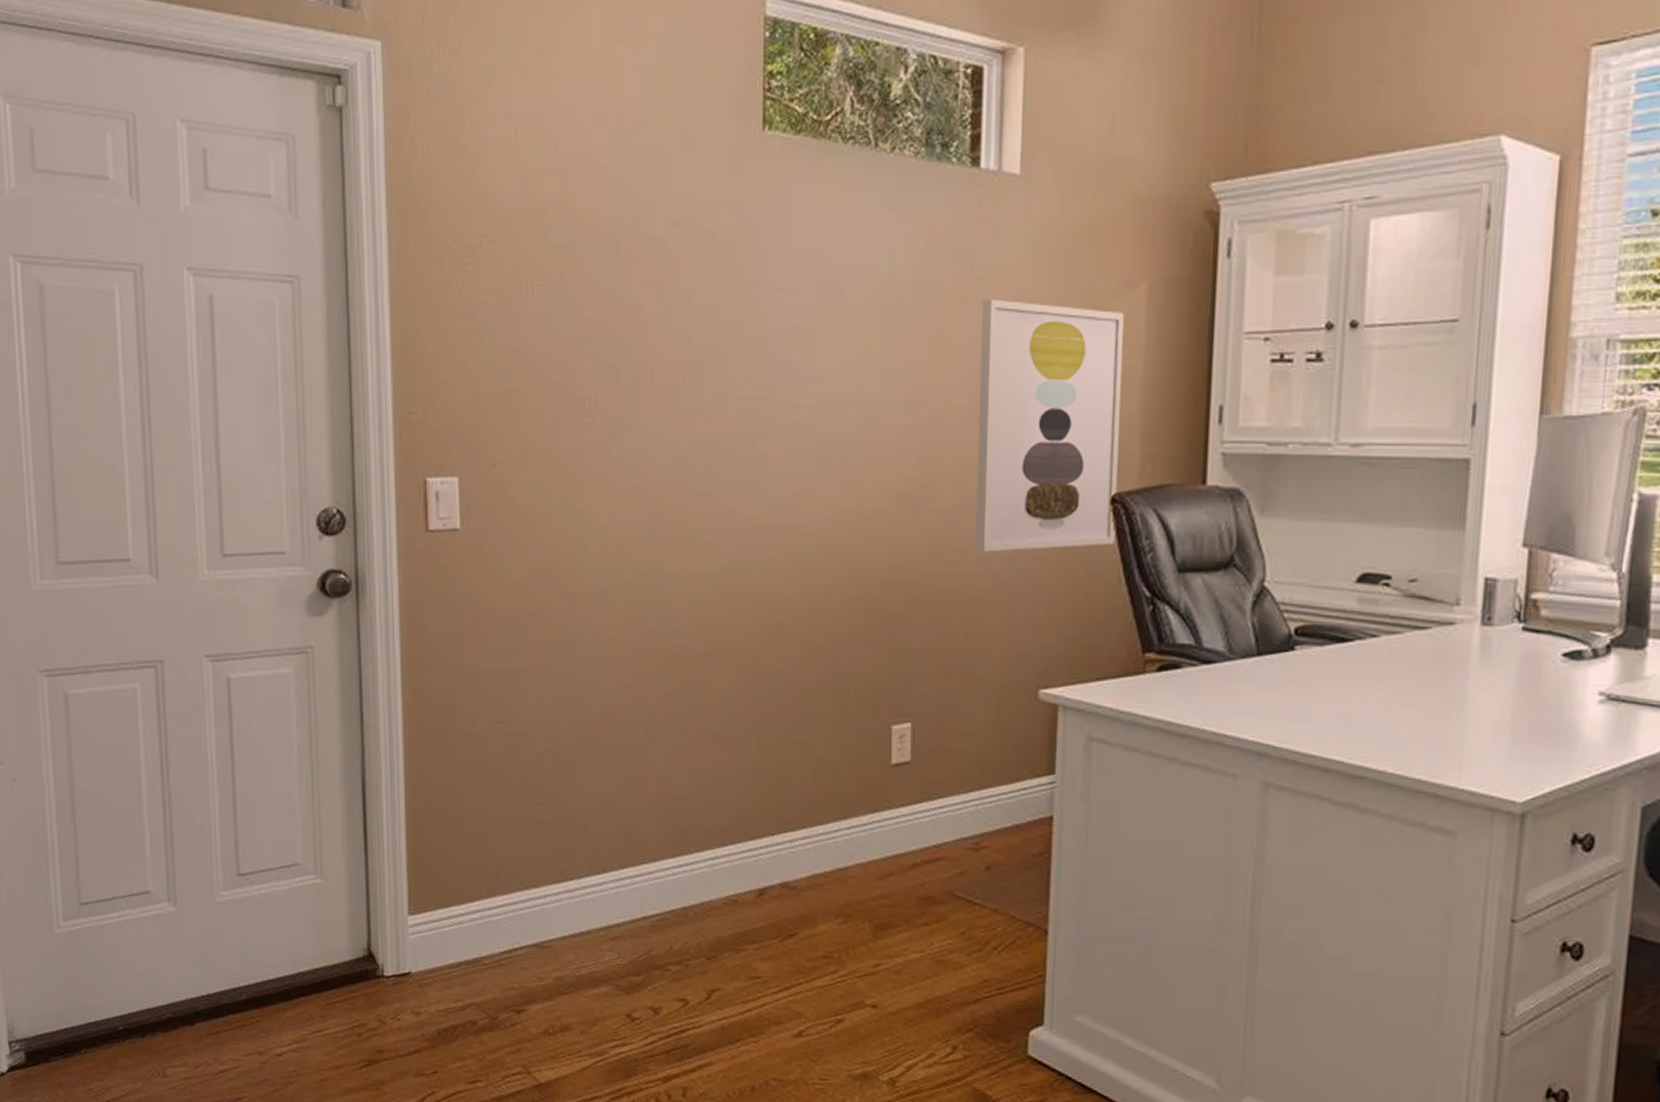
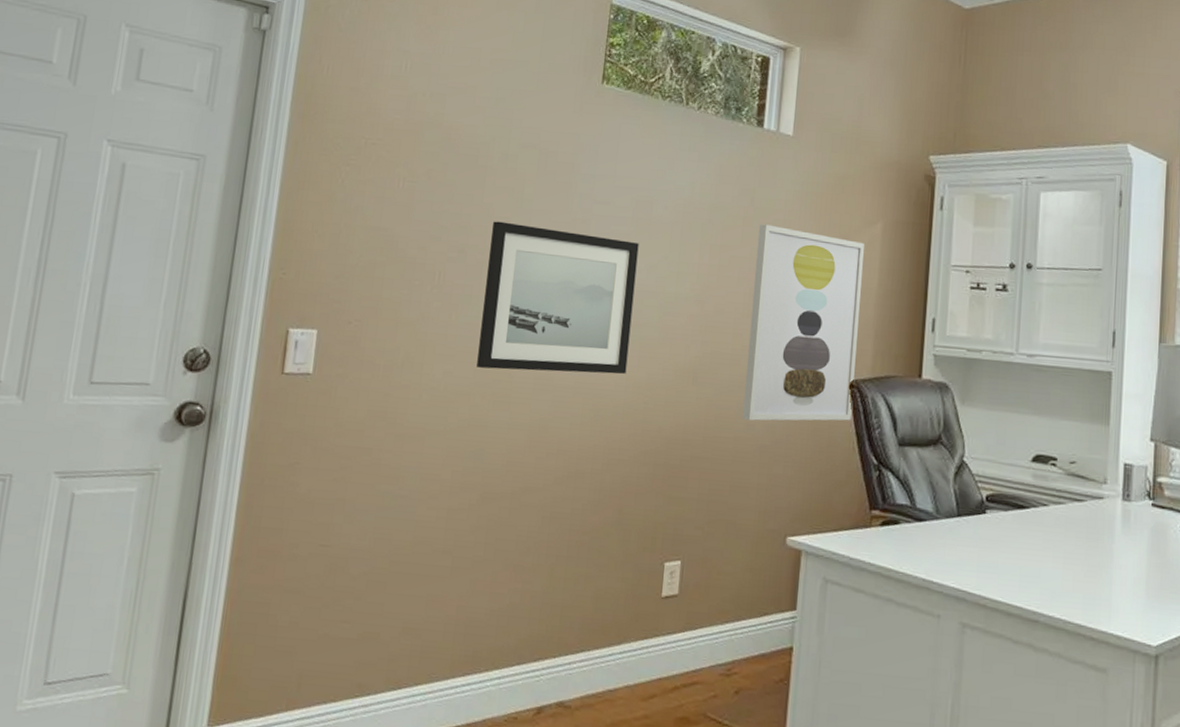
wall art: none [646,326,829,510] -> present [477,221,639,375]

